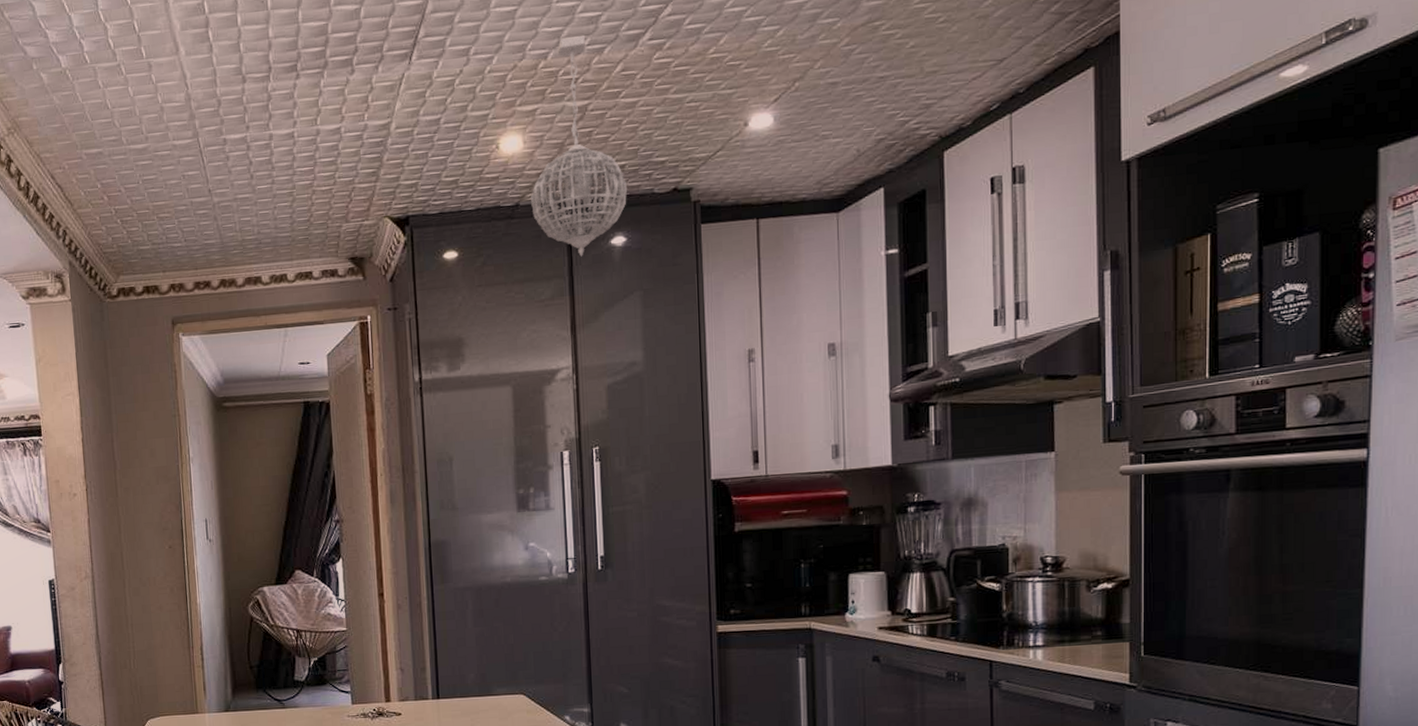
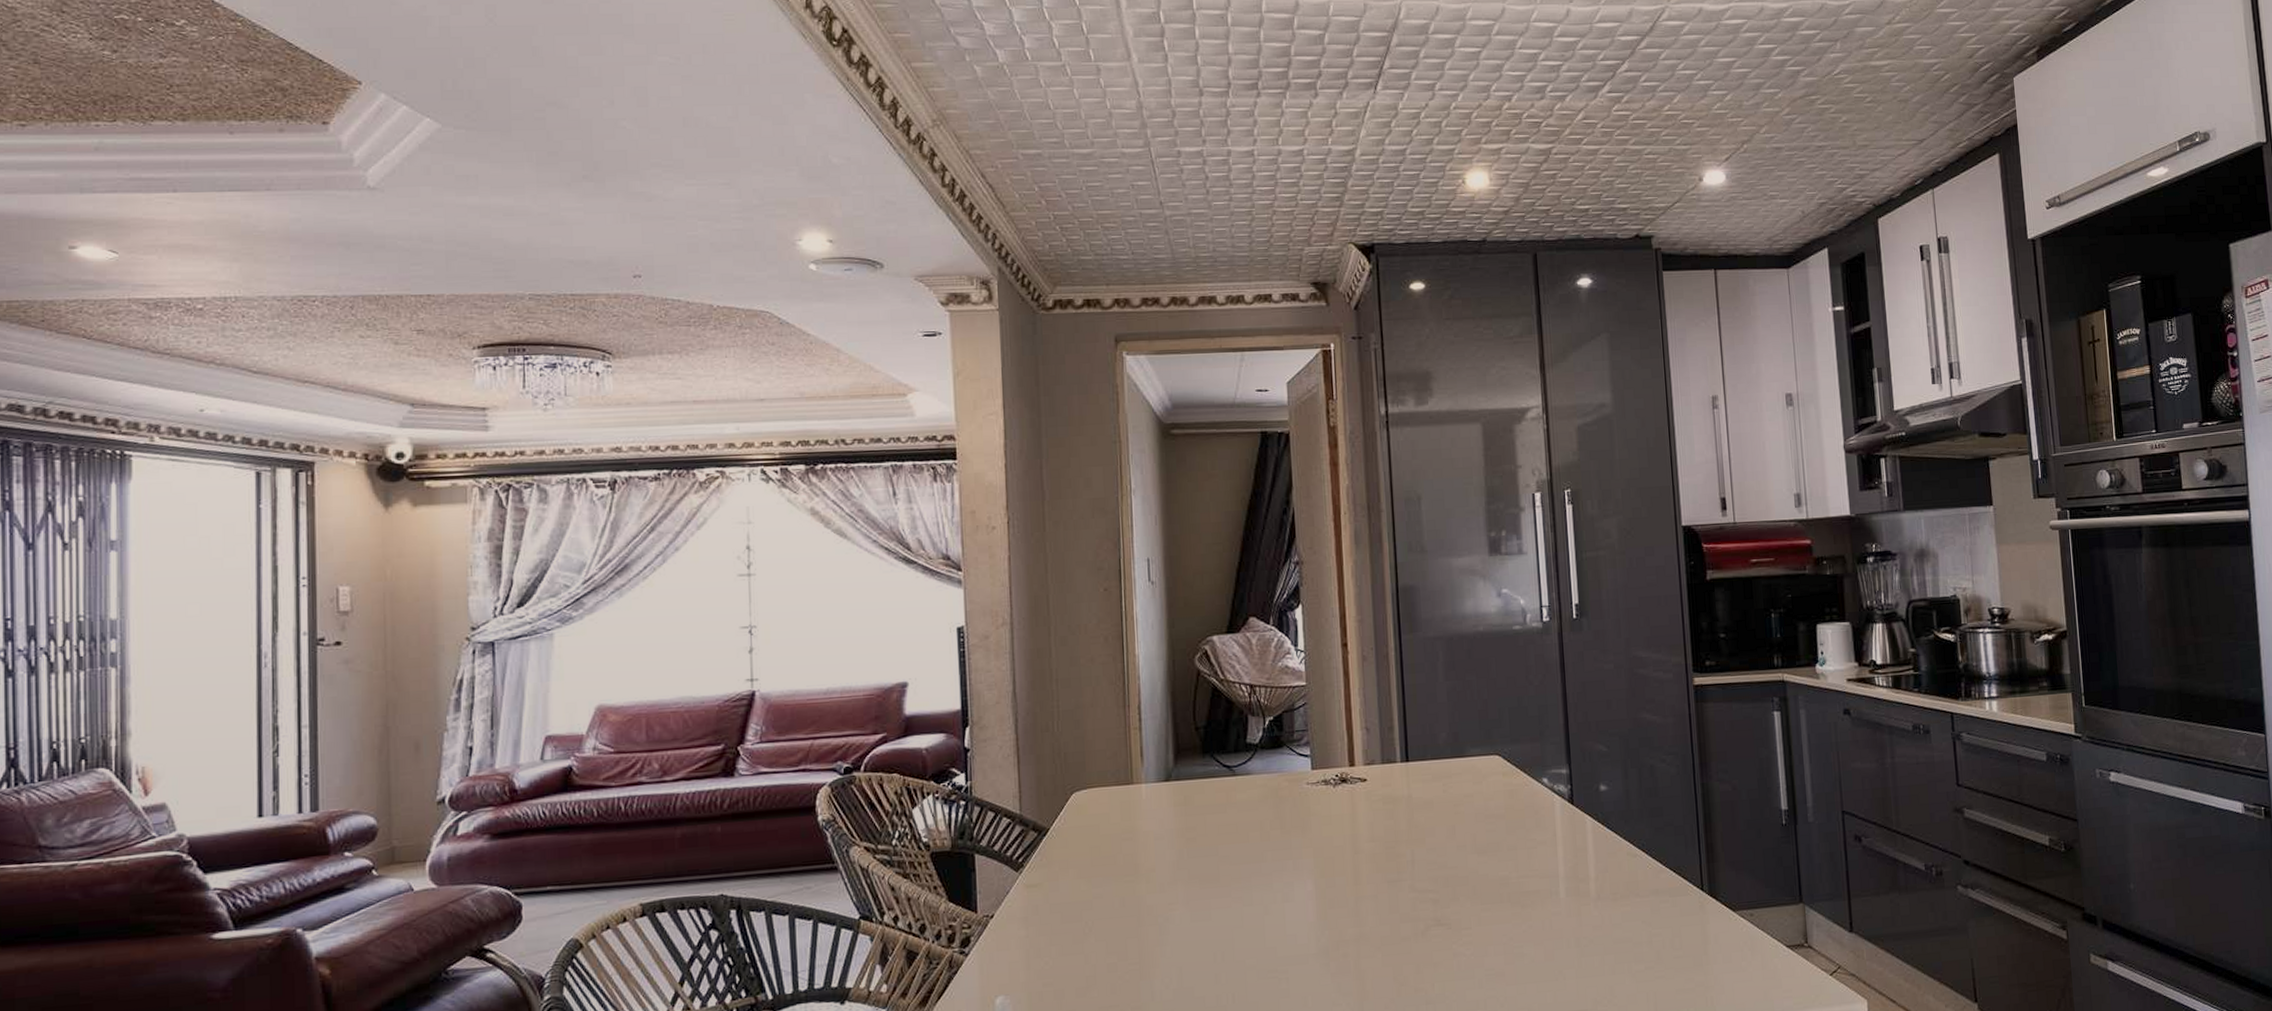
pendant light: present [531,34,628,257] -> none [1498,81,1592,296]

